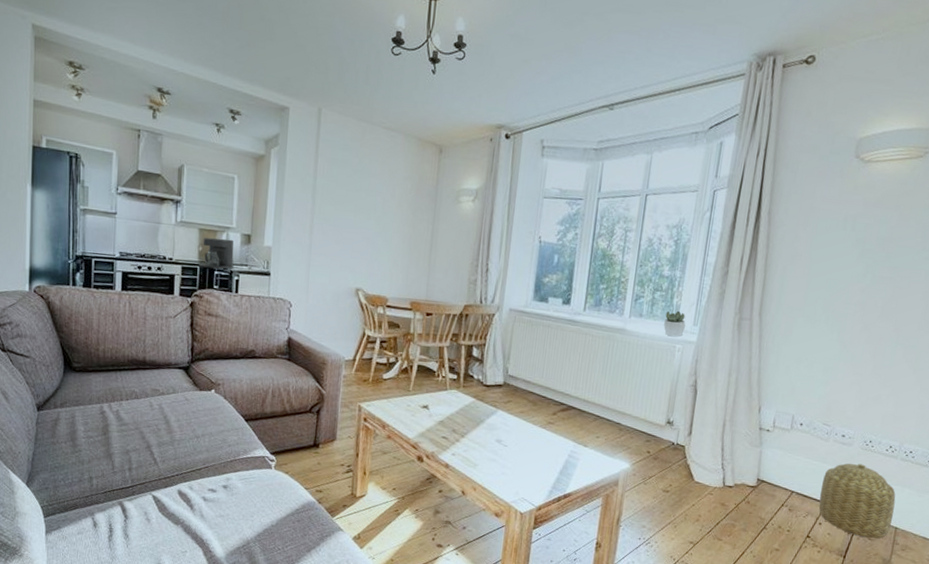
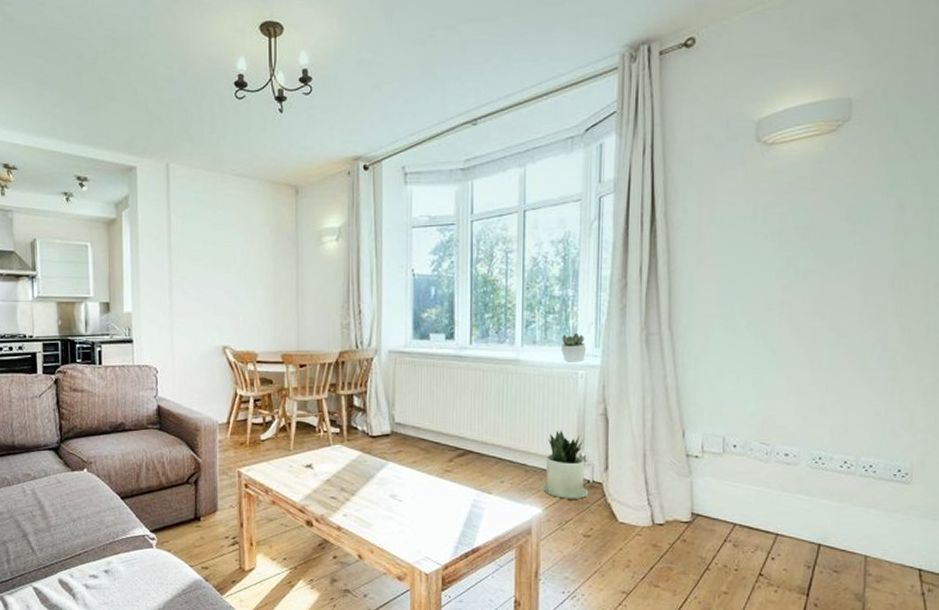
coffee maker: present [199,237,234,270] -> none [60,309,96,343]
planter: none [632,396,675,459] -> present [542,430,589,499]
basket: present [818,463,896,539] -> none [767,485,861,572]

